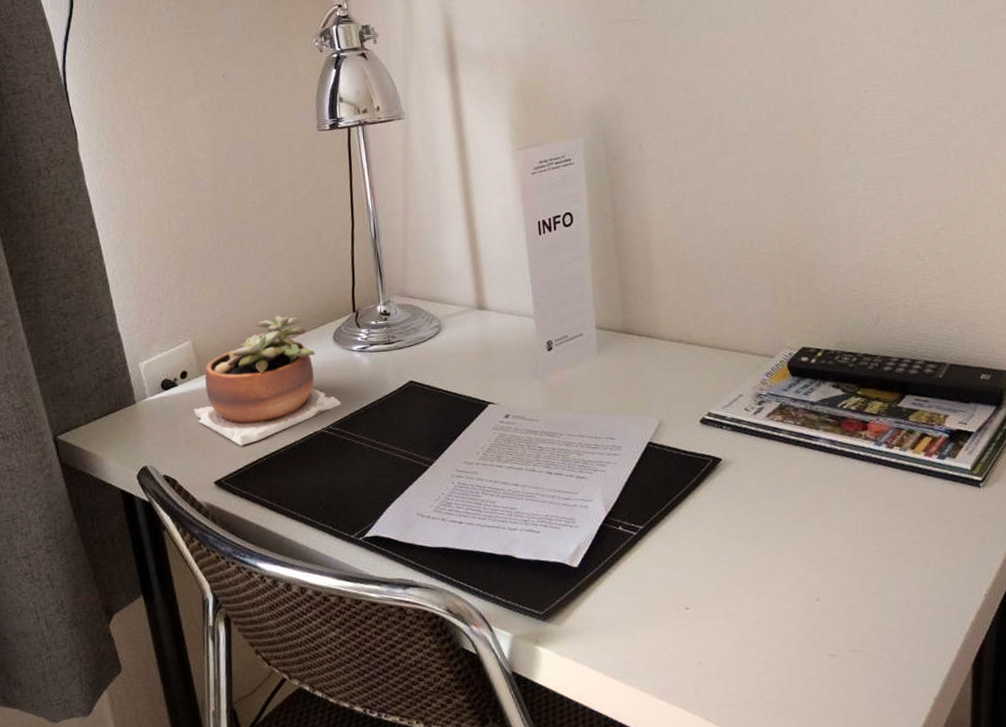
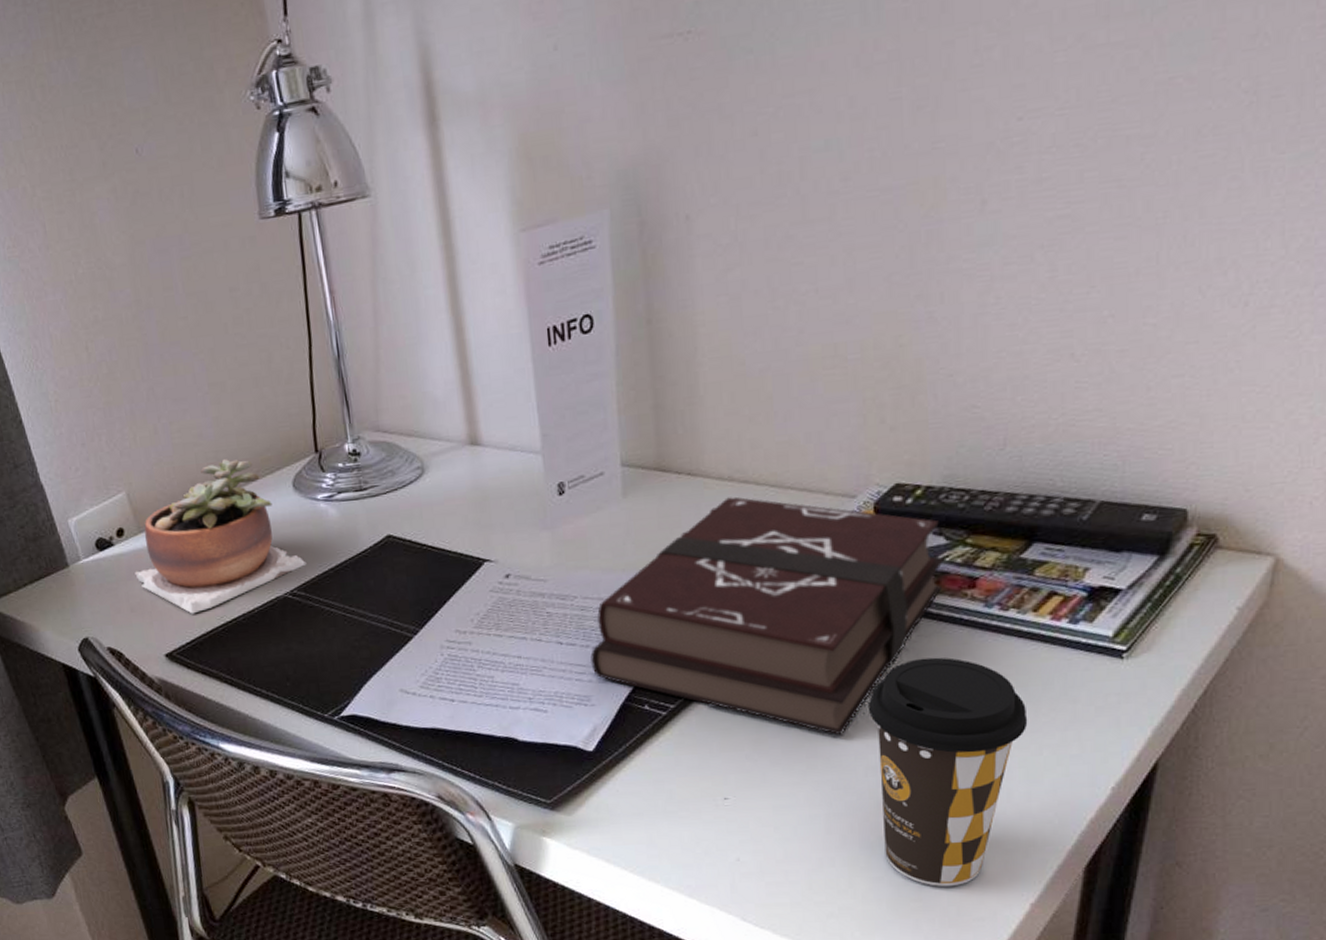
hardback book: none [574,355,843,552] -> present [590,496,945,736]
coffee cup: none [795,486,917,684] -> present [869,657,1028,886]

